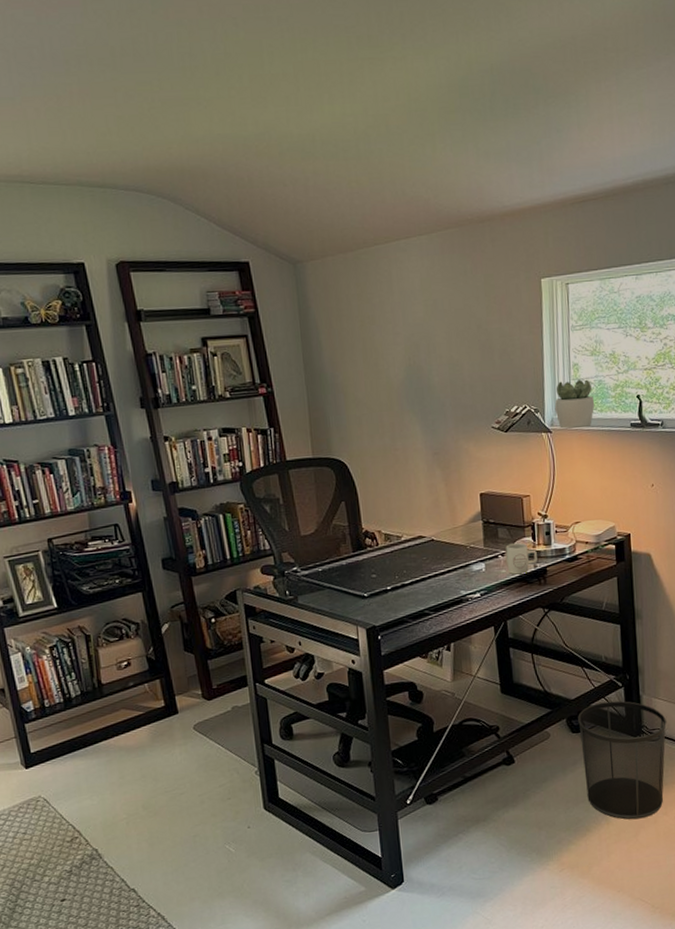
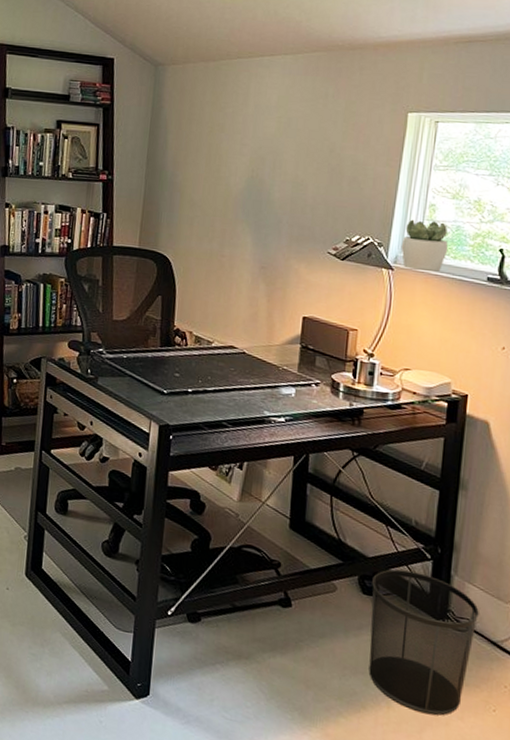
mug: present [505,543,537,575] -> none [319,375,355,410]

